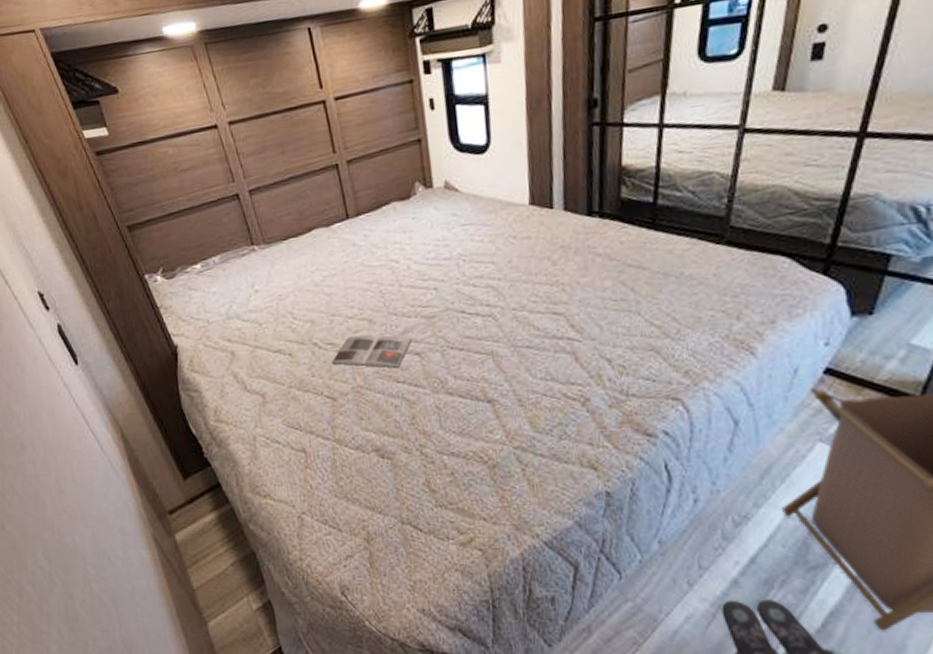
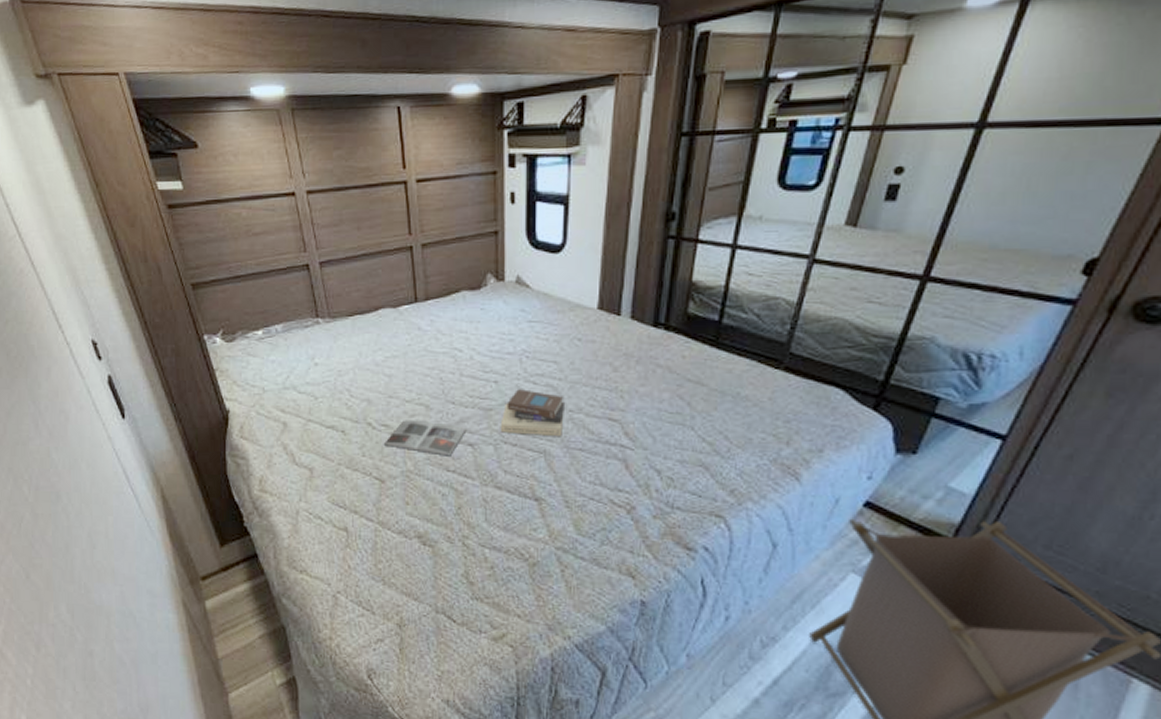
books: none [444,293,509,339] -> present [500,389,566,436]

